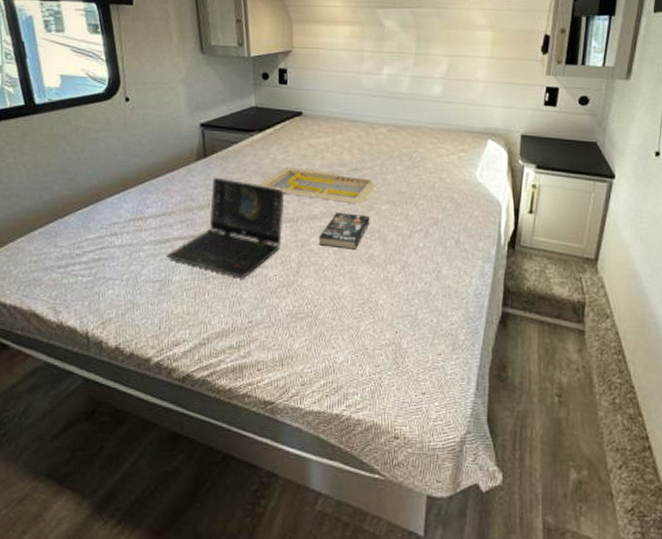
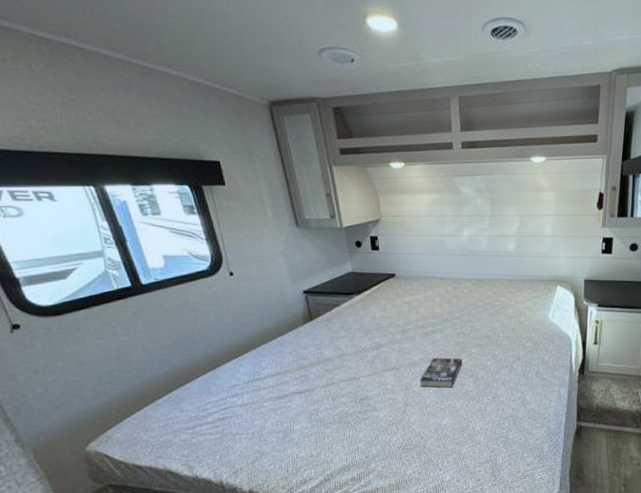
laptop computer: present [166,177,284,278] -> none [285,336,388,421]
serving tray: present [258,166,377,205] -> none [362,322,466,350]

